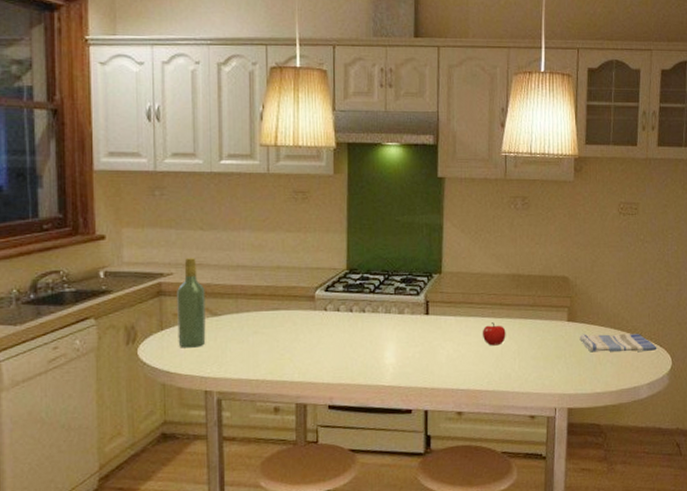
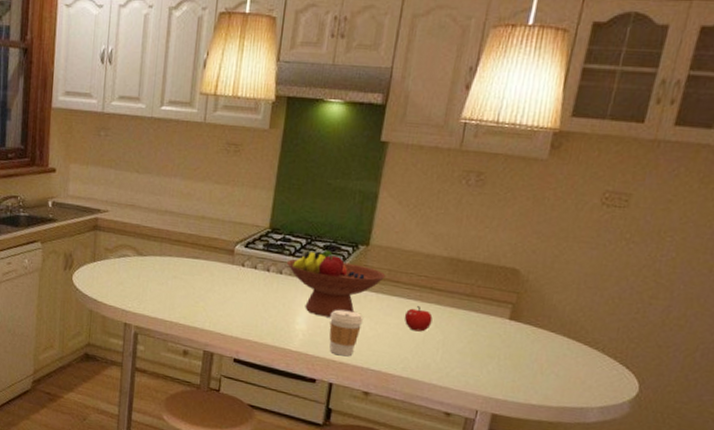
wine bottle: present [177,257,206,348] -> none [106,197,135,283]
fruit bowl: none [368,282,460,347] -> present [286,249,386,318]
coffee cup: none [415,337,446,382] -> present [329,309,363,357]
dish towel: present [579,333,657,352] -> none [521,336,622,372]

